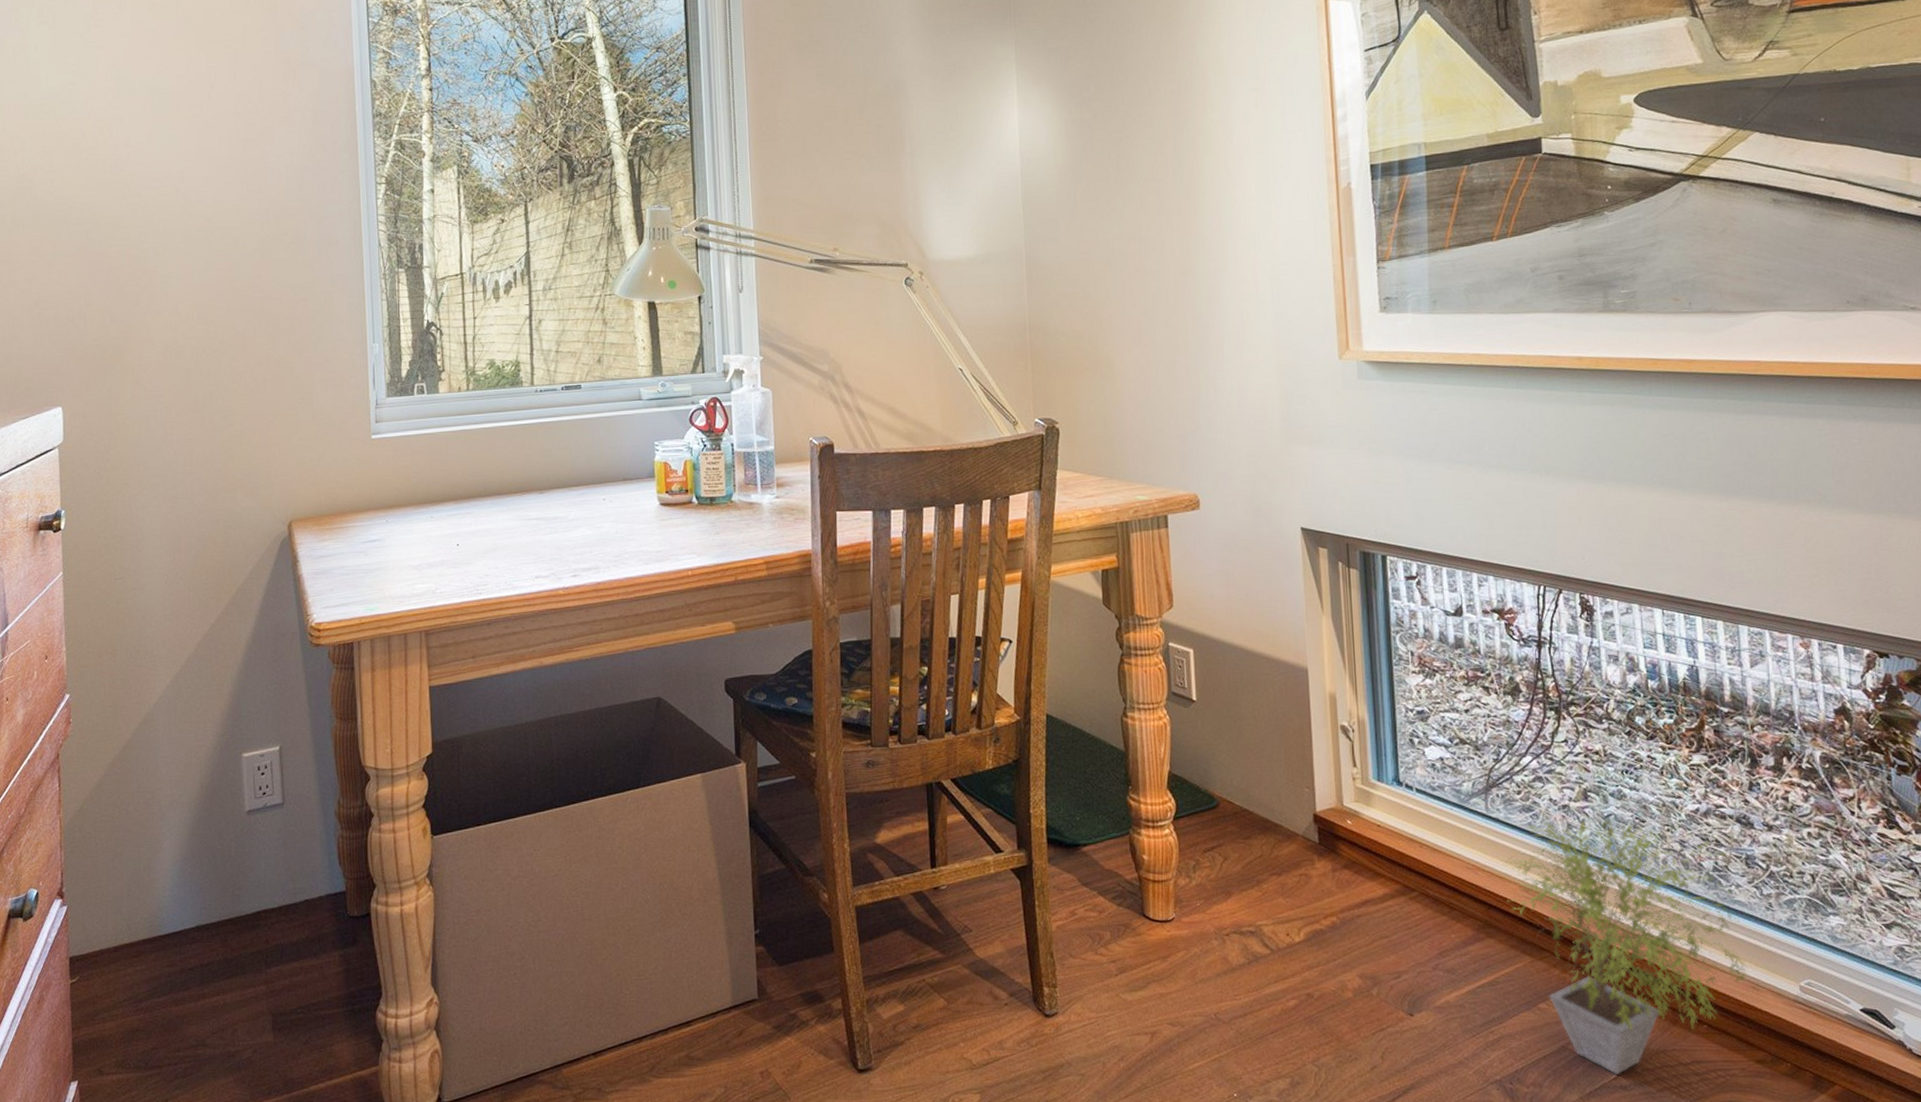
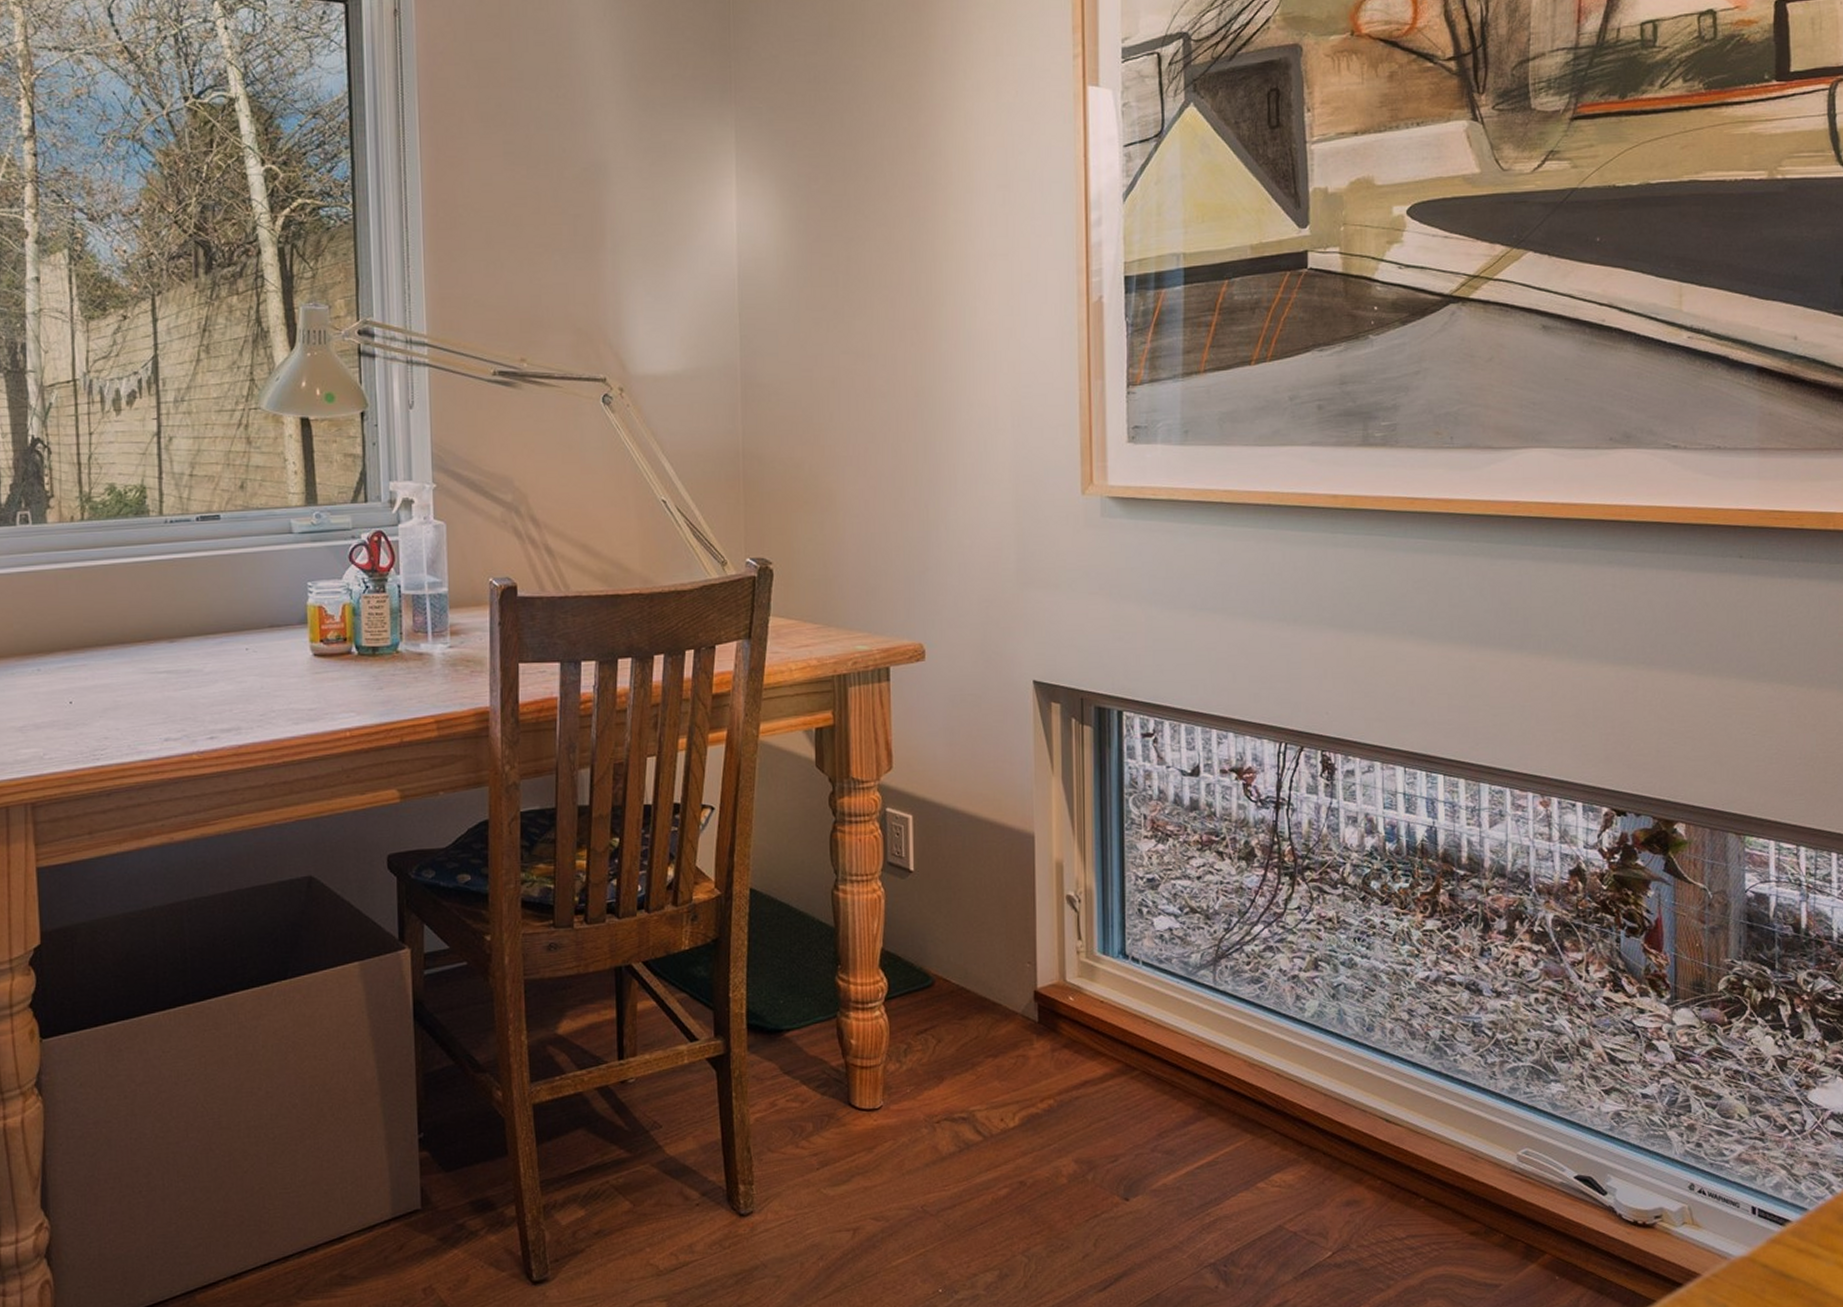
potted plant: present [1504,811,1748,1074] -> none [1227,982,1467,1253]

